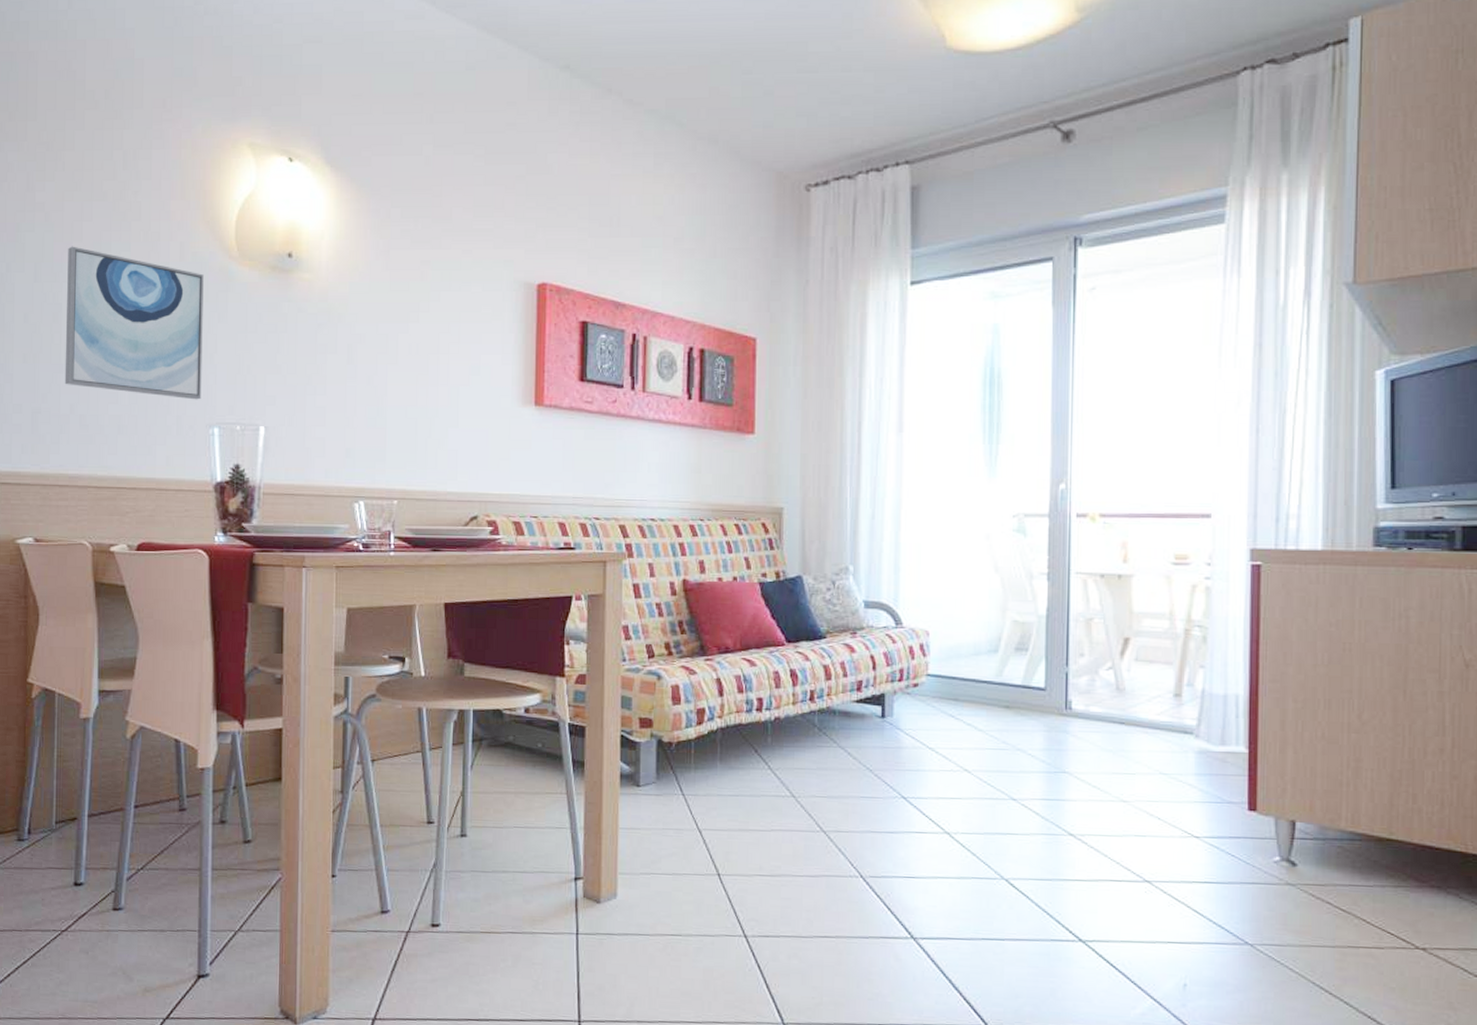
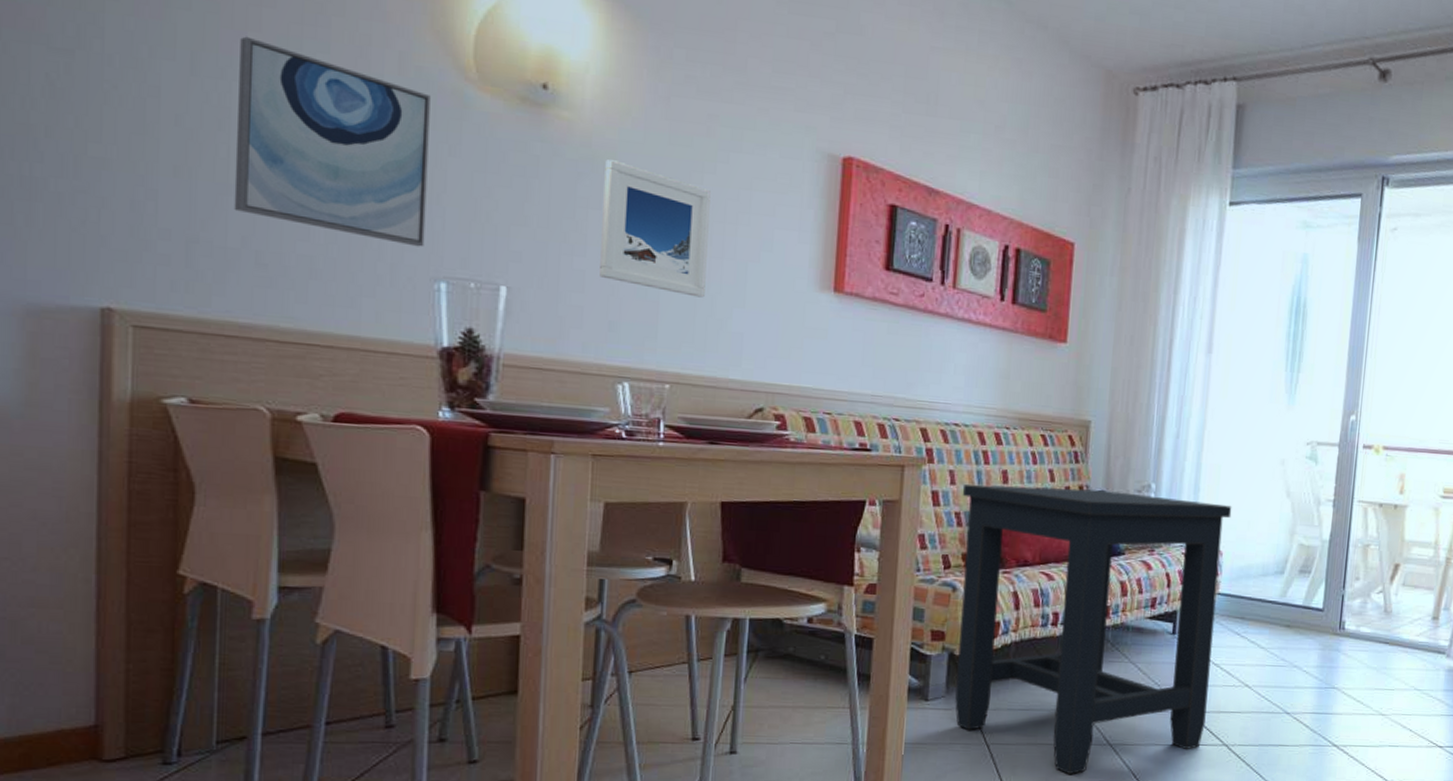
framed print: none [337,310,426,421] -> present [600,159,711,298]
side table: none [661,574,936,862] -> present [955,484,1232,775]

